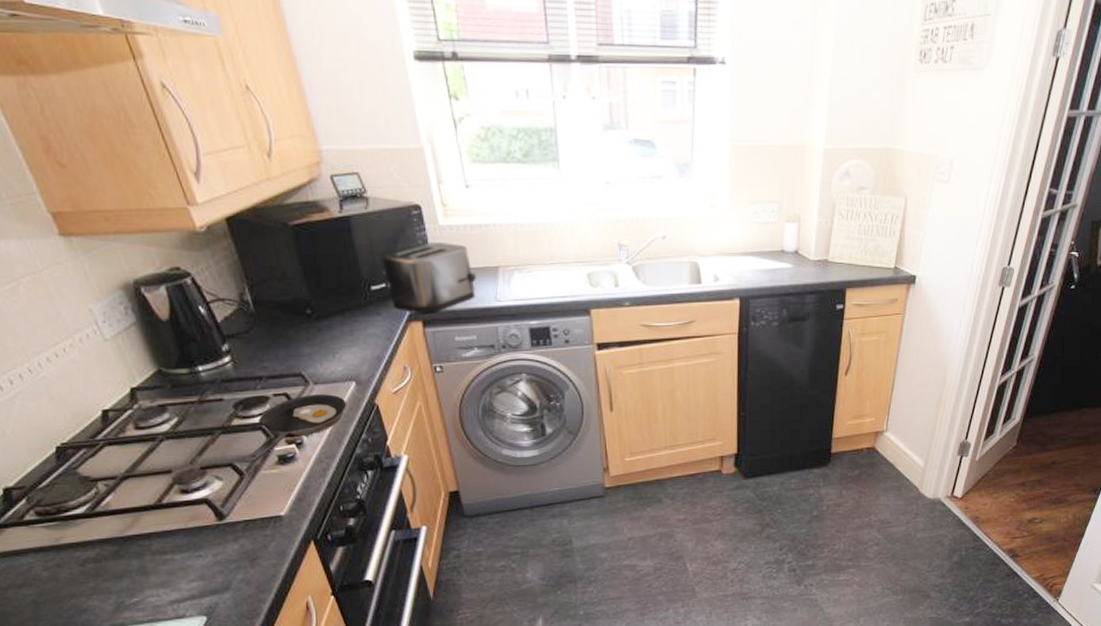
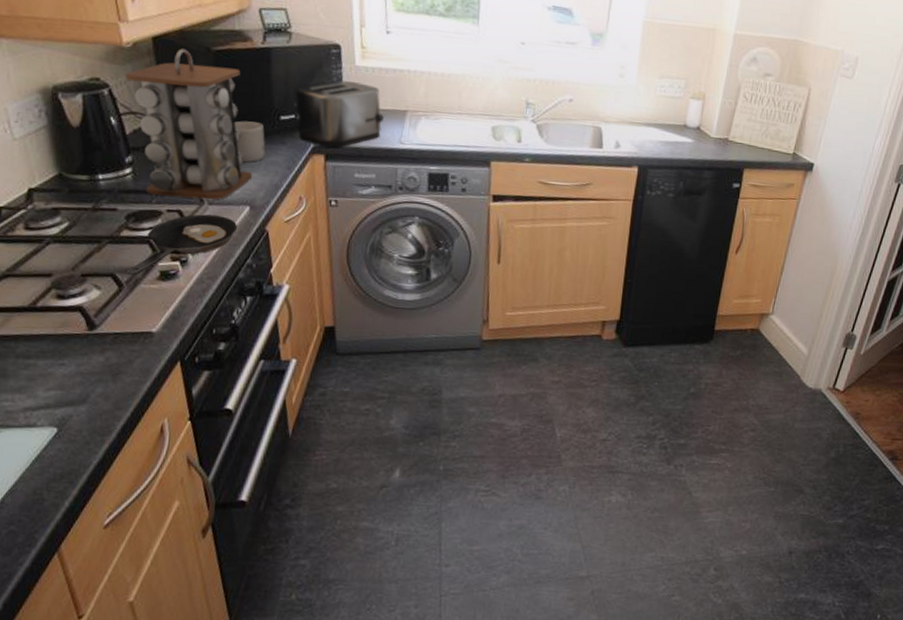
spice rack: none [204,227,354,380] -> present [124,49,253,200]
mug: none [325,295,362,338] -> present [234,121,266,163]

